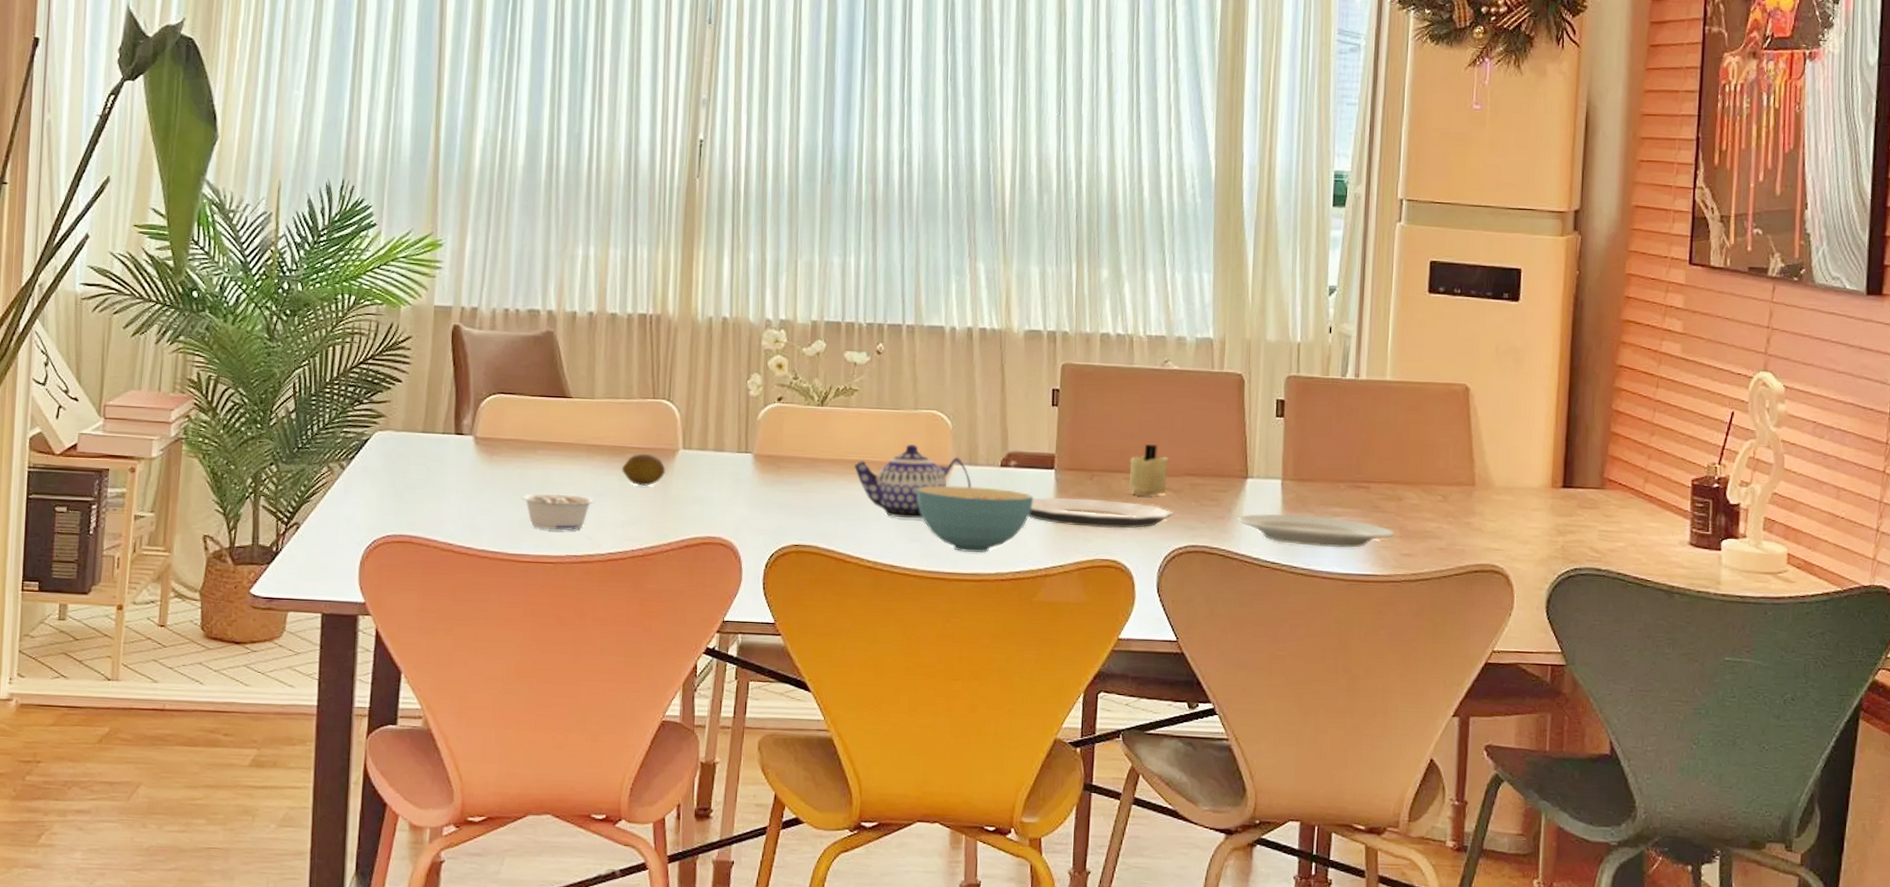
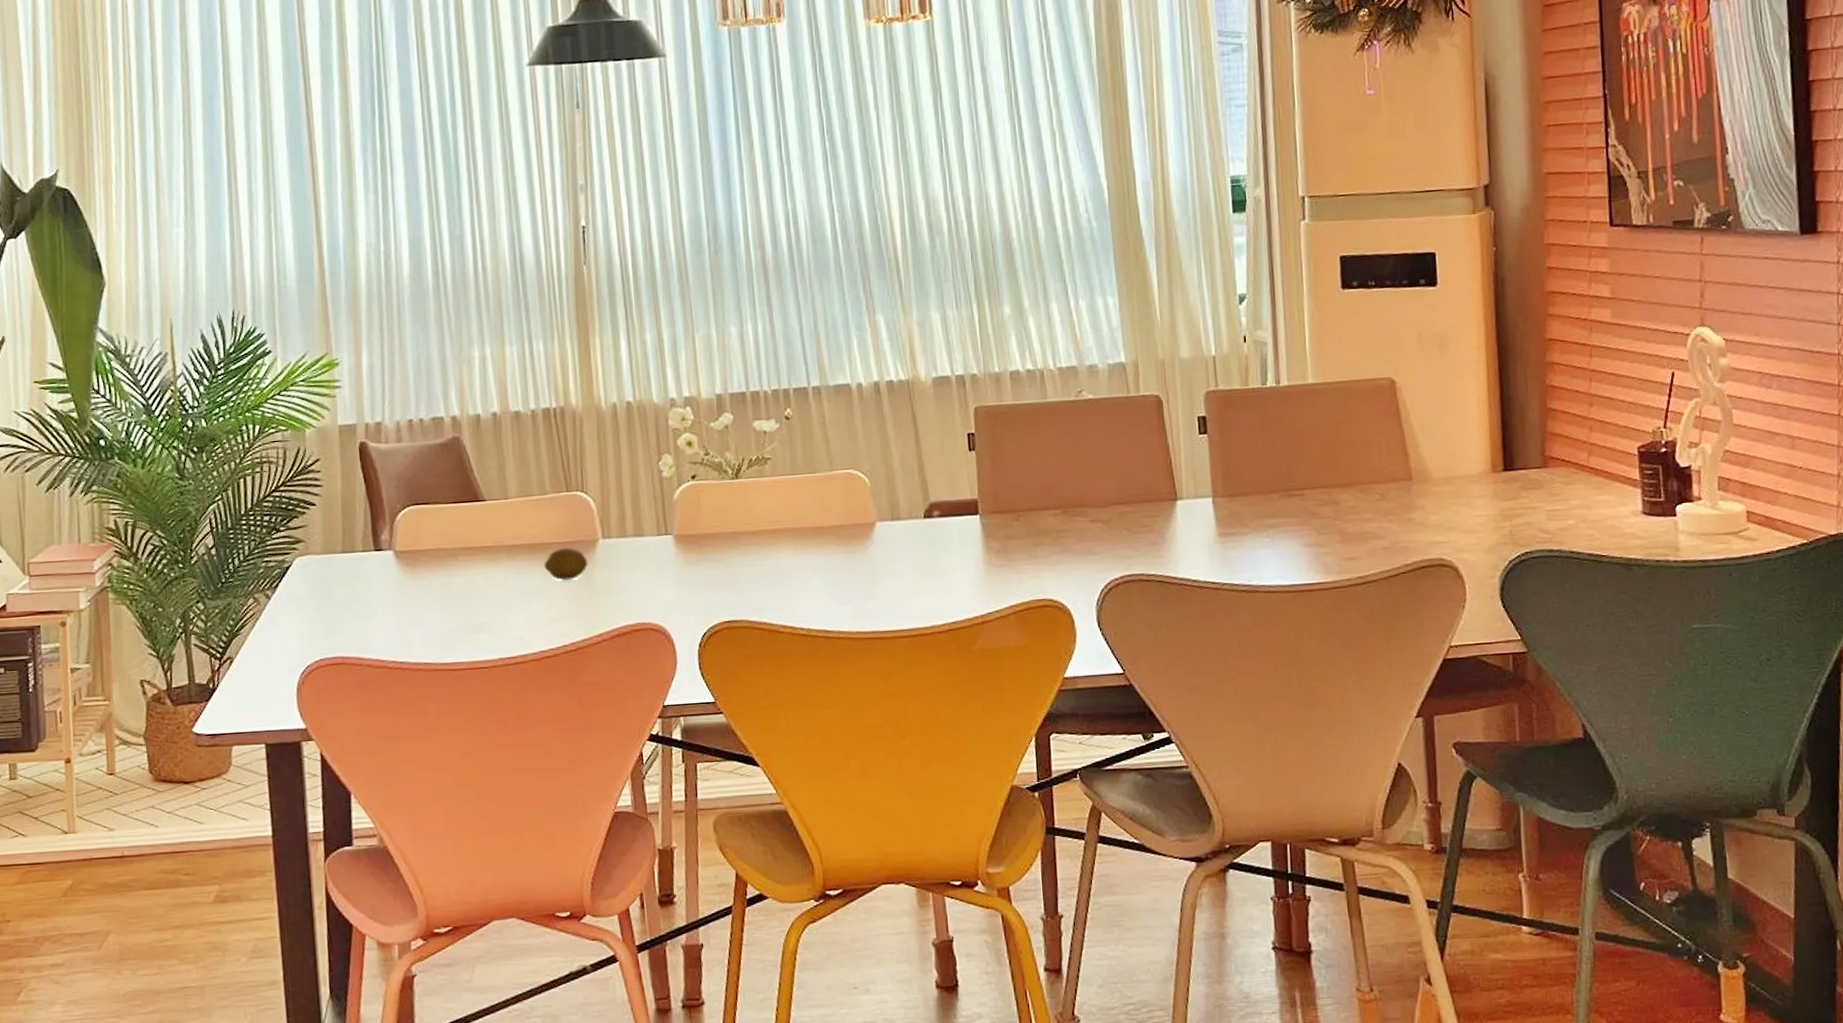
legume: present [521,493,595,531] -> none [447,597,521,635]
teapot: present [854,445,972,519] -> none [776,507,898,583]
cereal bowl: present [916,485,1034,553] -> none [842,540,962,609]
plate: present [1029,497,1174,529] -> none [958,538,1106,569]
candle: present [1128,444,1169,496] -> none [1054,477,1095,531]
plate: present [1237,513,1395,548] -> none [1171,530,1335,562]

